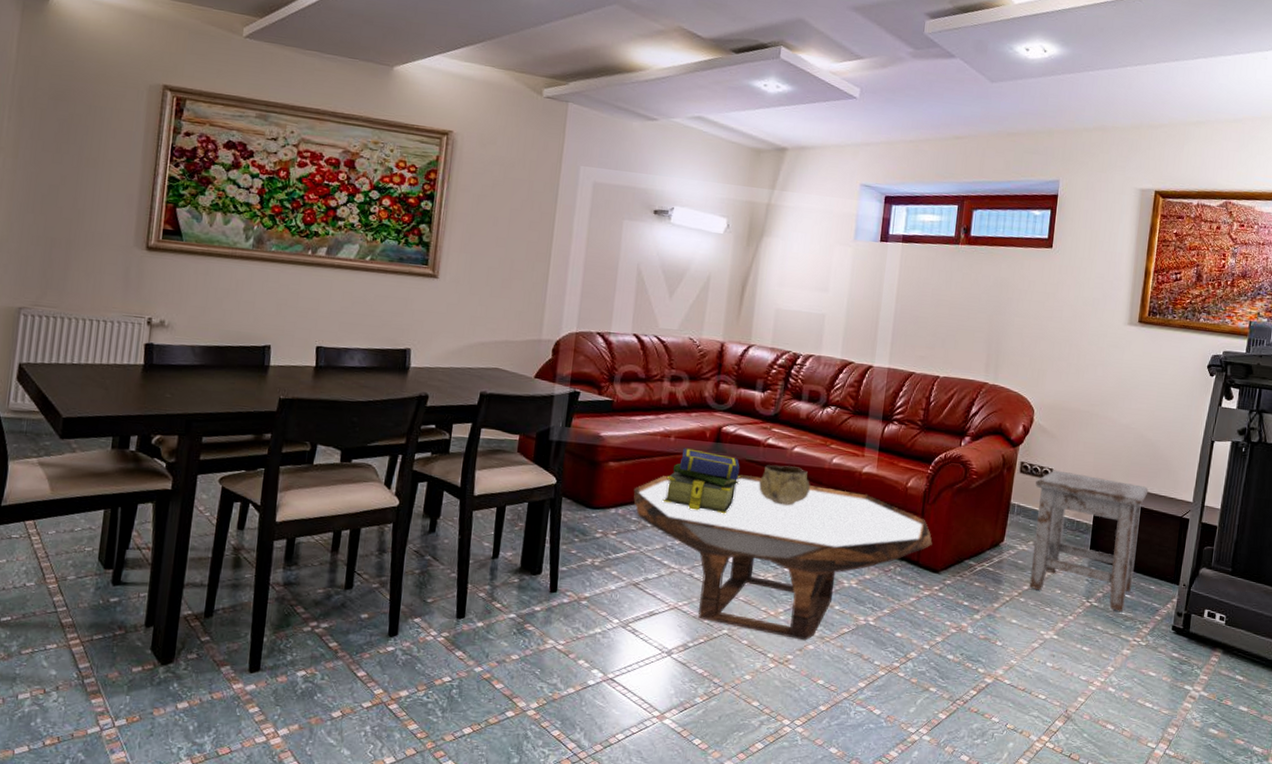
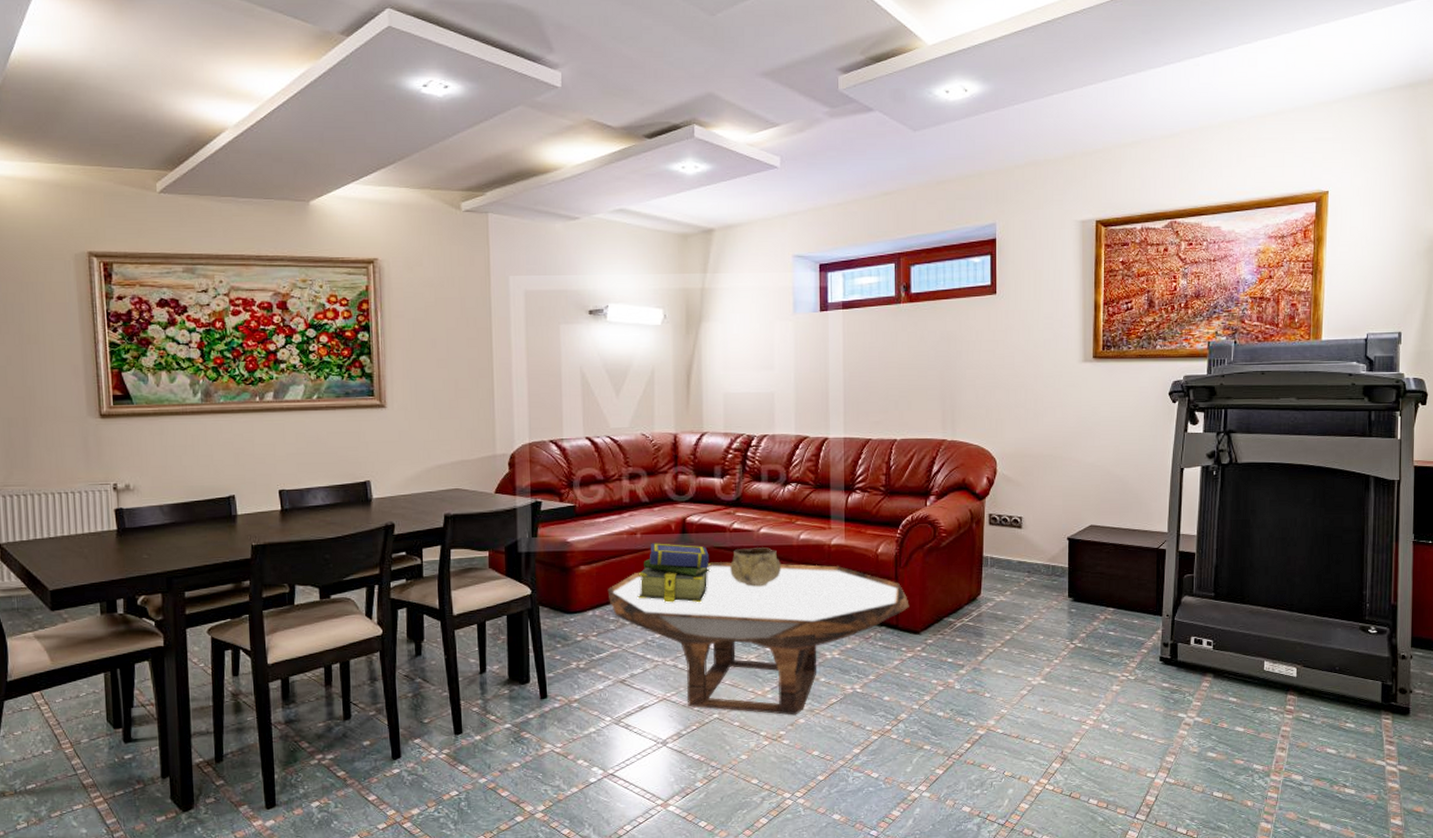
stool: present [1029,470,1149,612] -> none [1006,517,1121,649]

